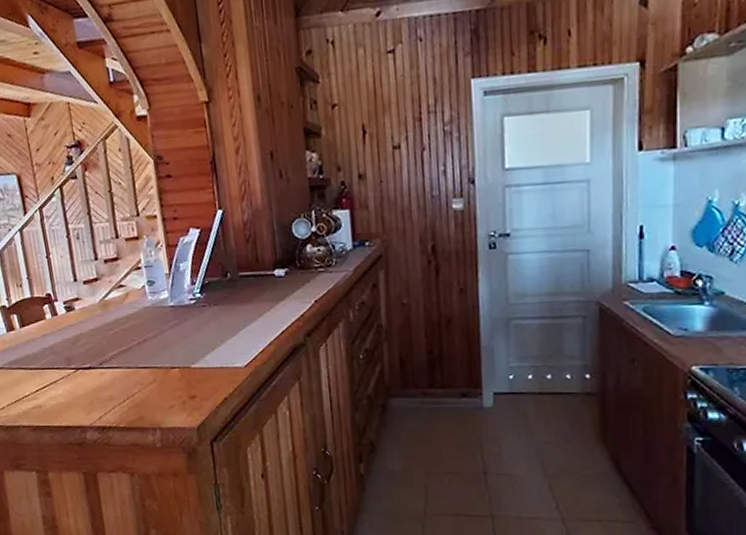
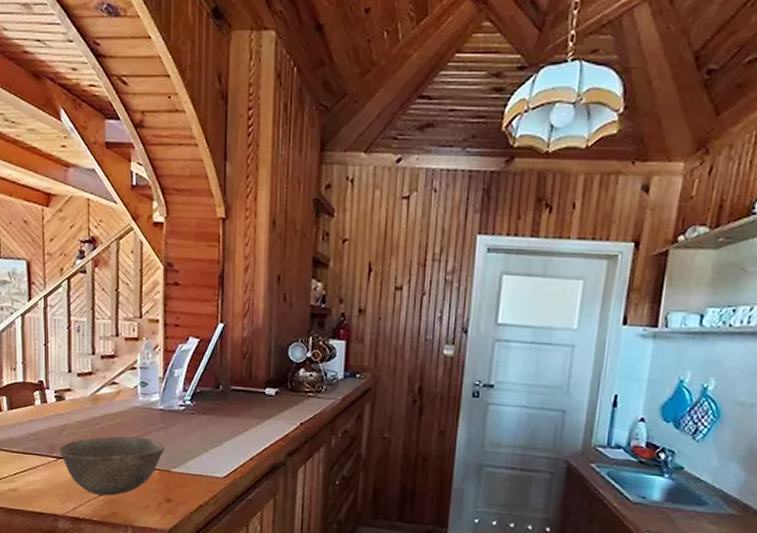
bowl: none [76,337,182,401] -> present [59,436,165,496]

